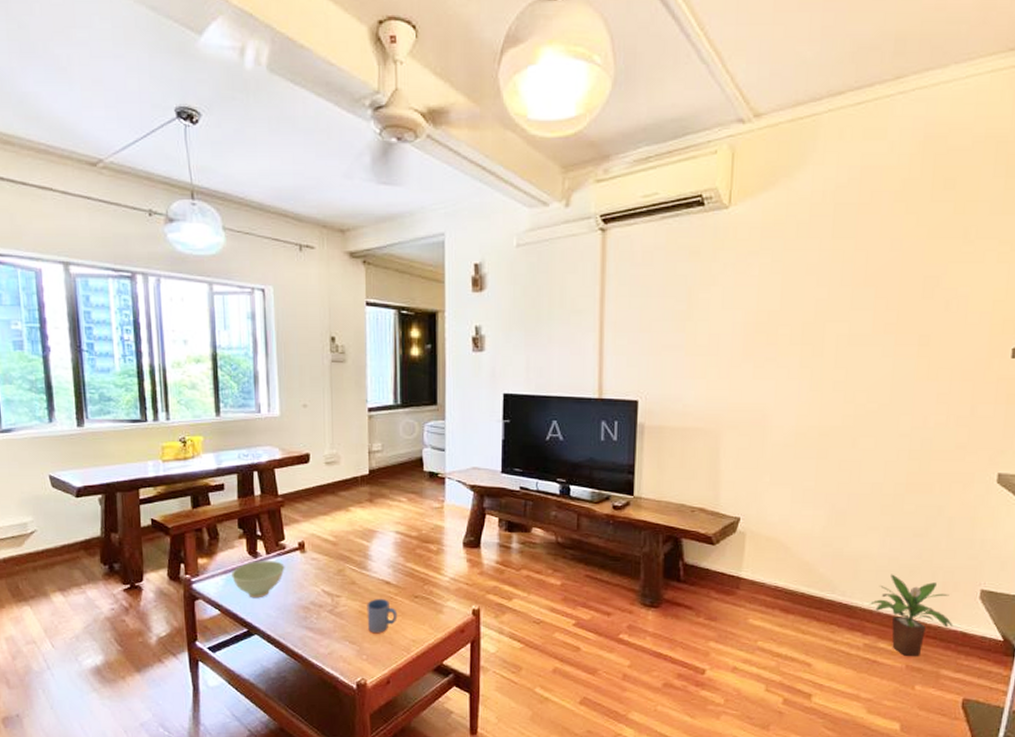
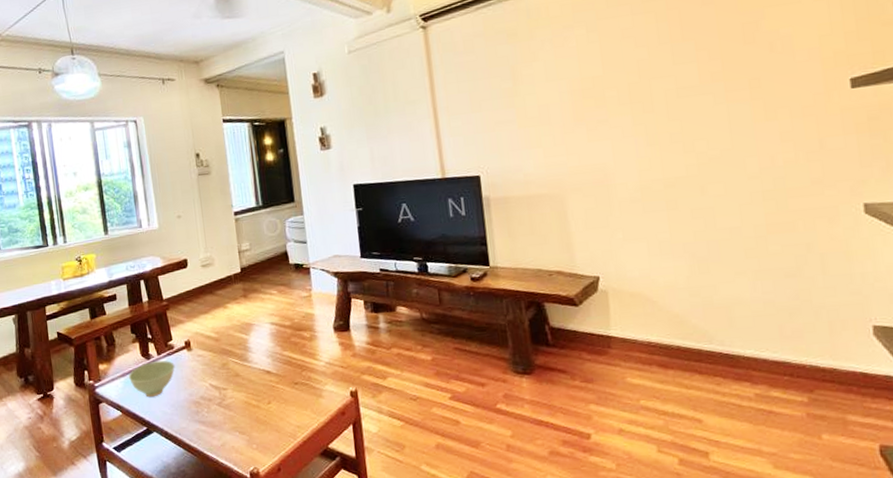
mug: present [367,598,398,634] -> none [251,387,281,423]
potted plant: present [869,574,954,656] -> none [752,318,851,403]

